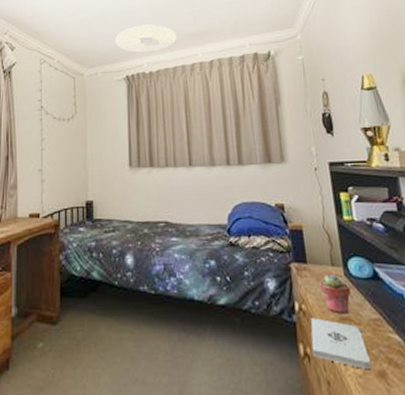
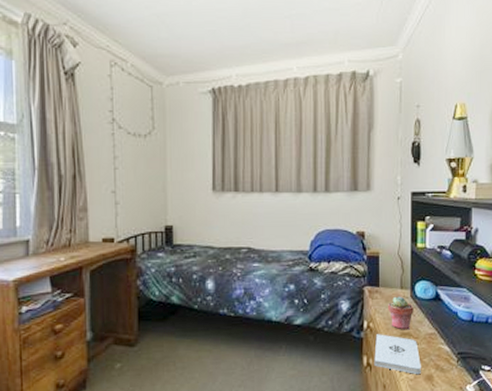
ceiling light: present [115,24,177,53] -> none [200,27,271,62]

